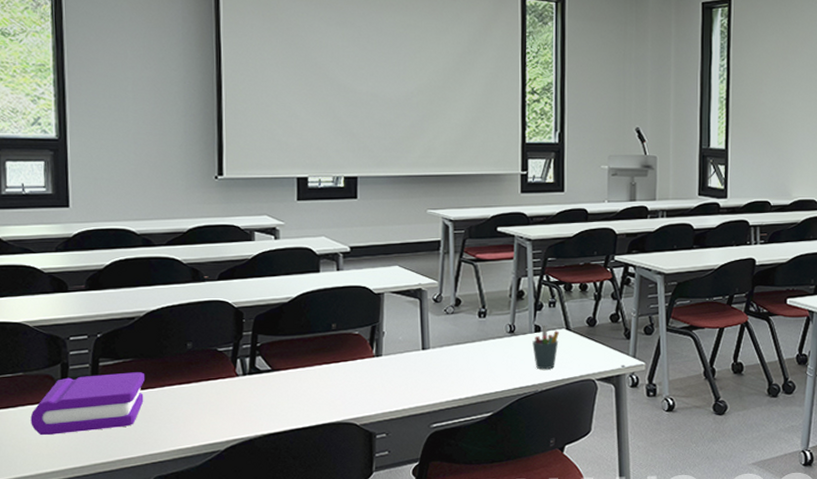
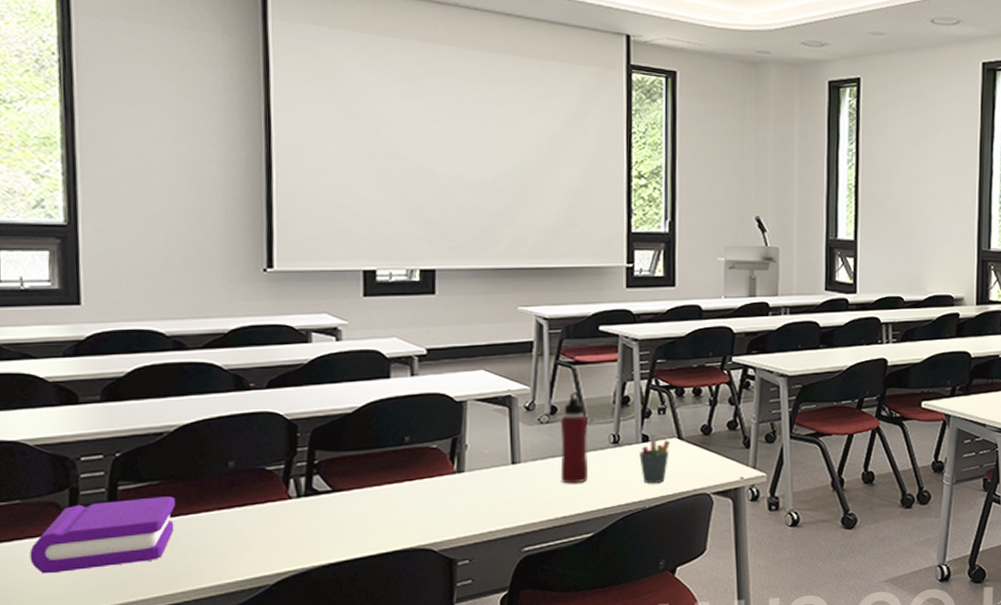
water bottle: none [463,285,487,368] -> present [560,391,588,484]

